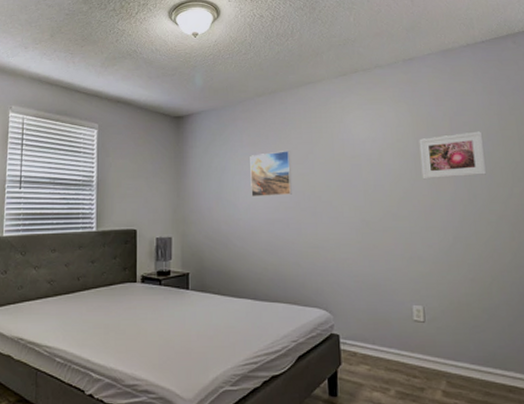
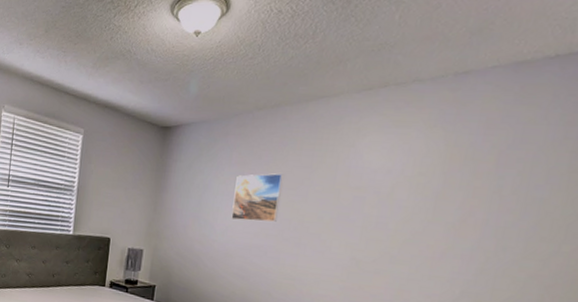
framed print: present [419,131,487,180] -> none [440,171,541,225]

